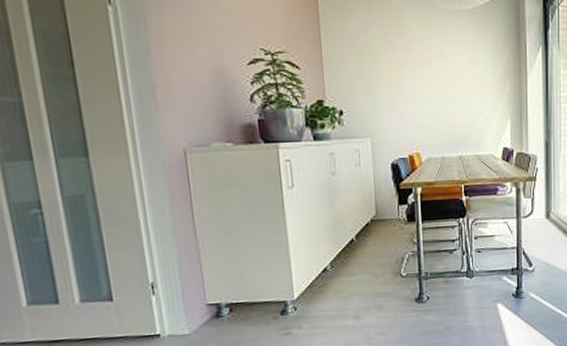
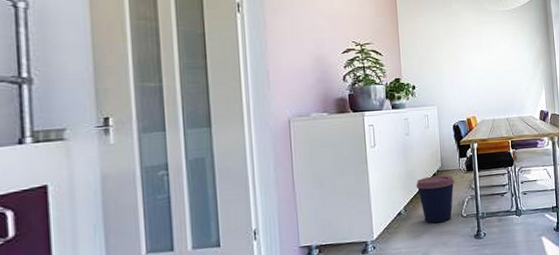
coffee cup: none [344,225,392,283] -> present [416,175,454,224]

